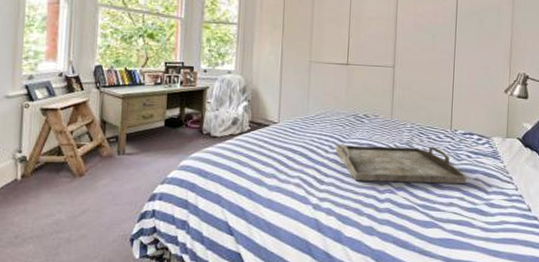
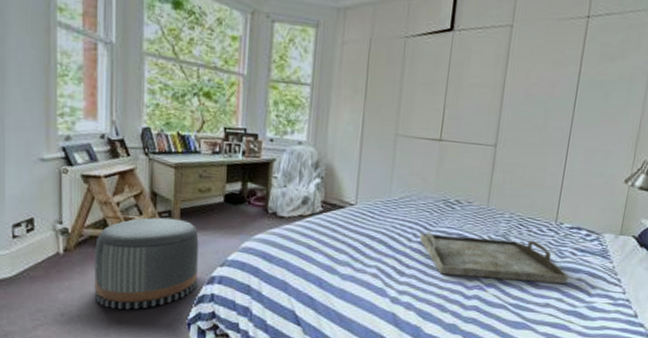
pouf: none [47,142,142,229] -> present [94,217,199,309]

